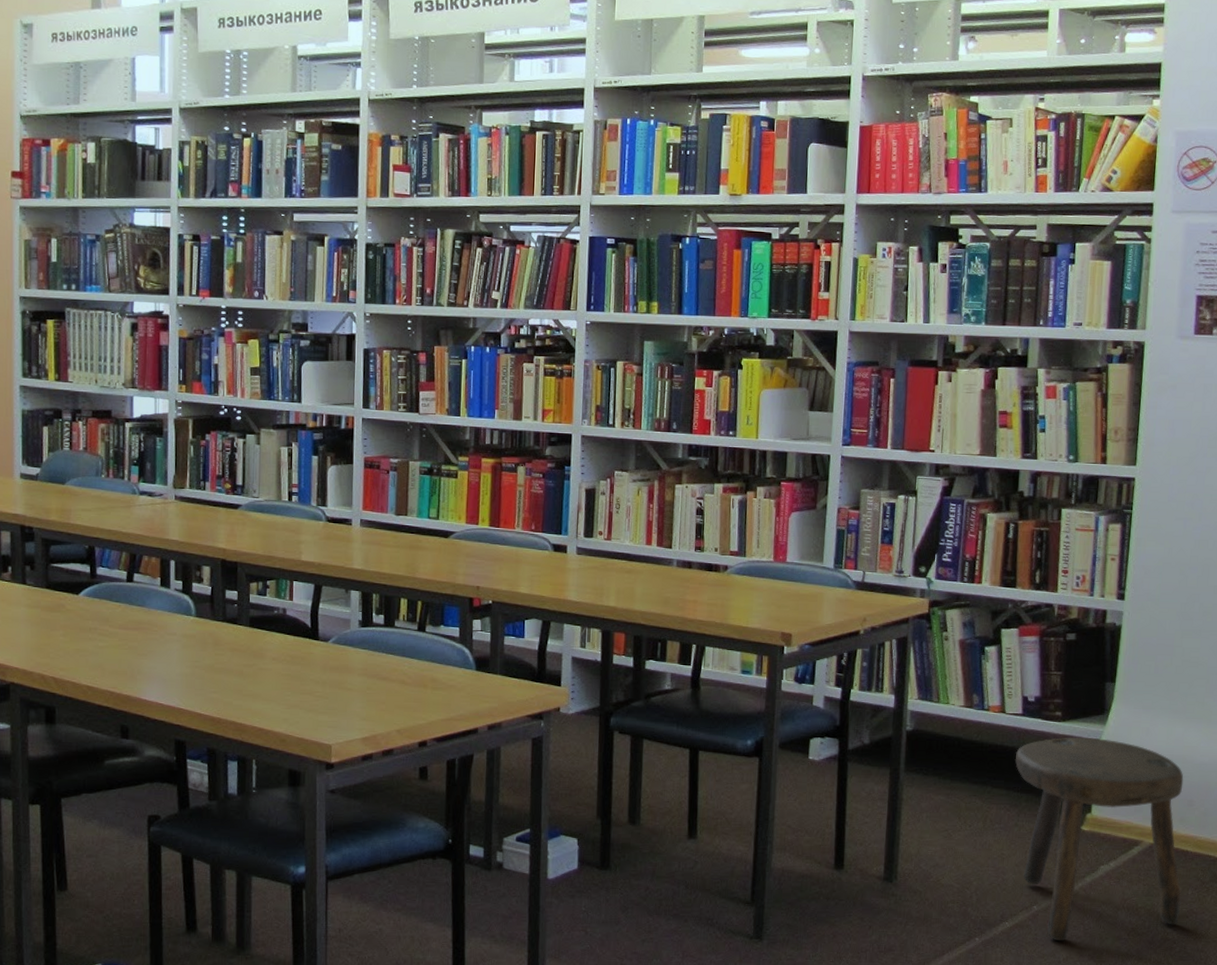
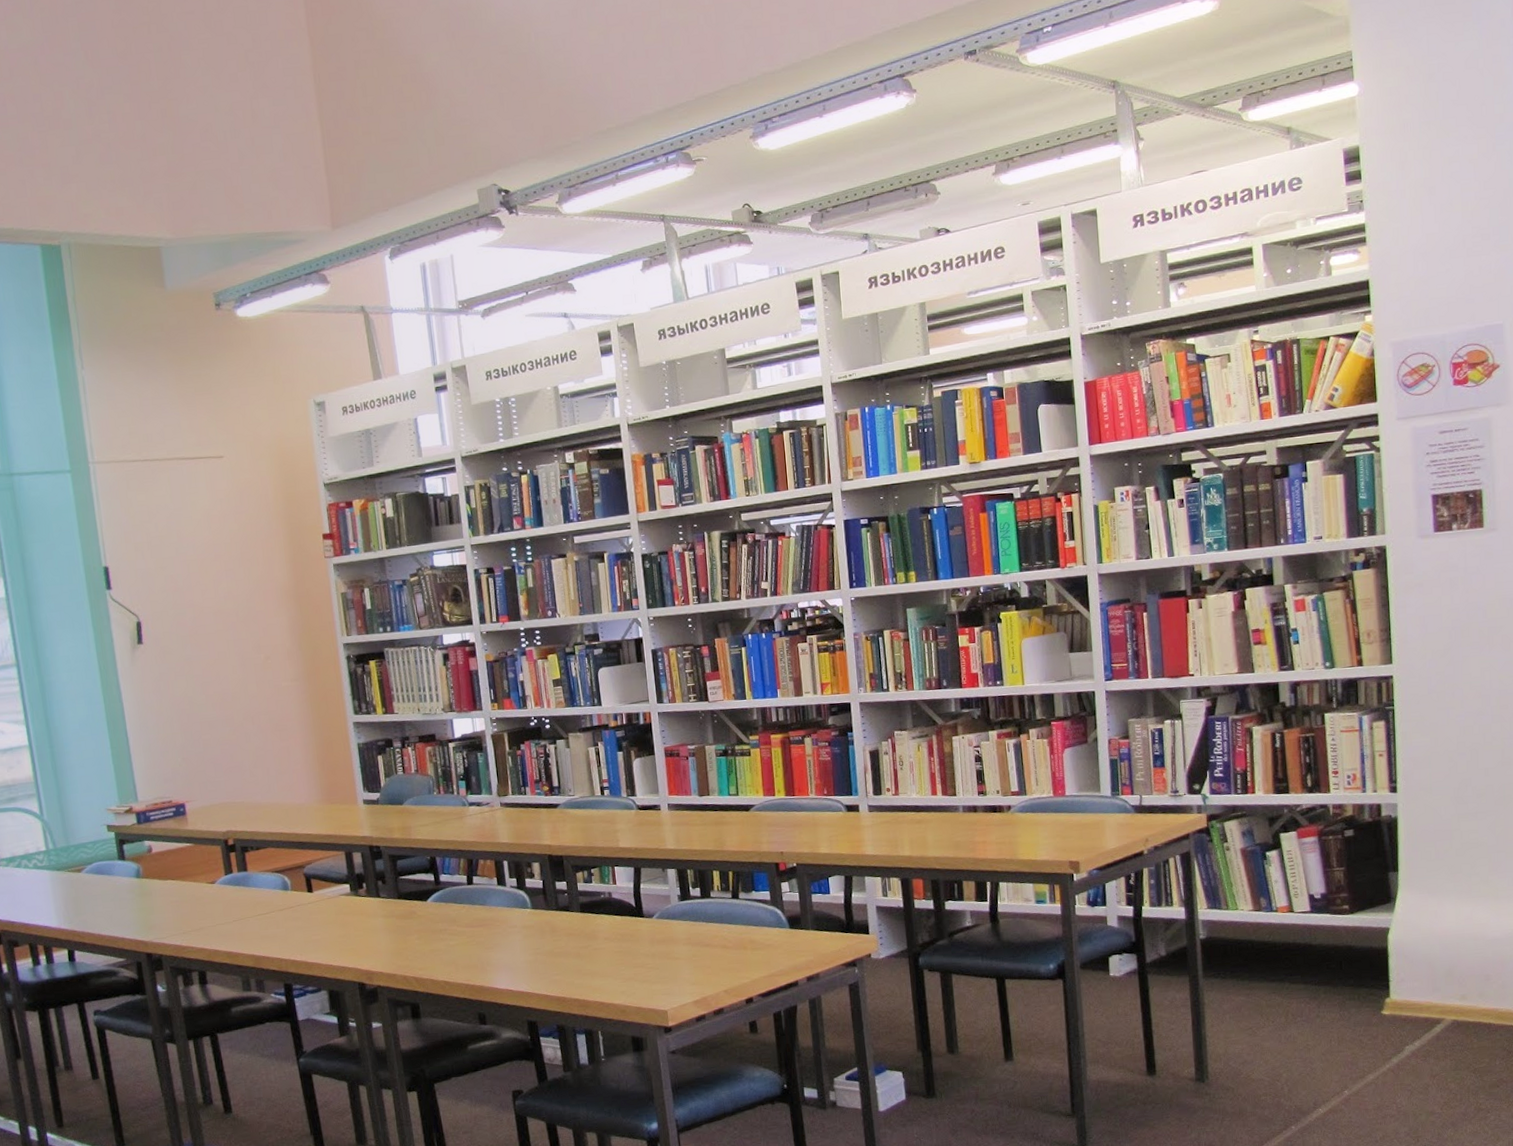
stool: present [1014,738,1184,941] -> none [1308,925,1491,1122]

